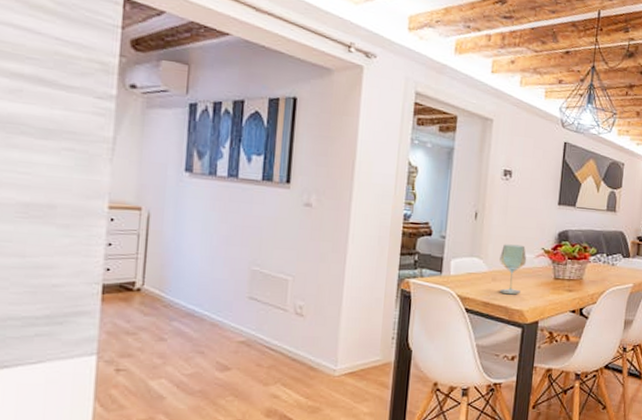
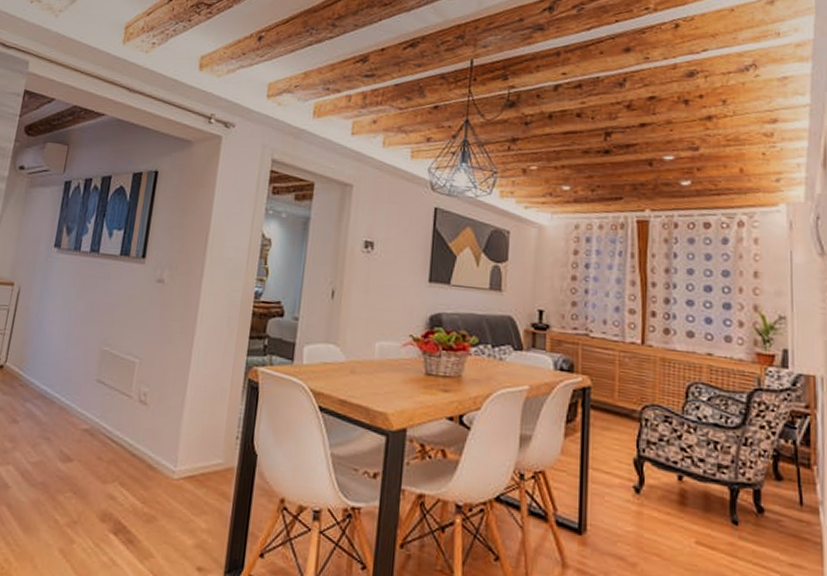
wine glass: present [499,244,527,295] -> none [359,328,392,393]

